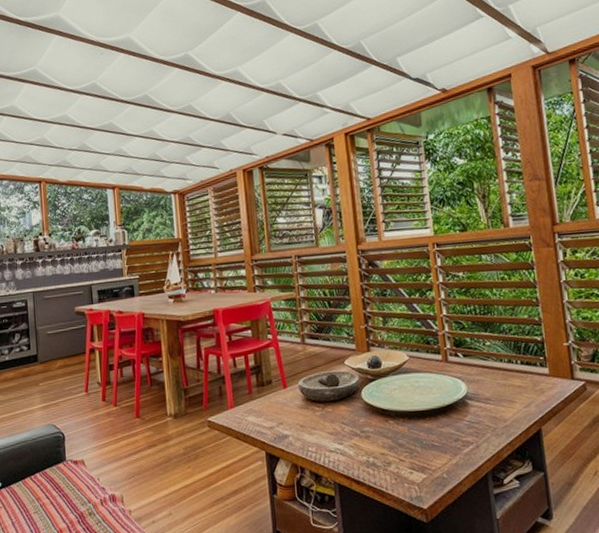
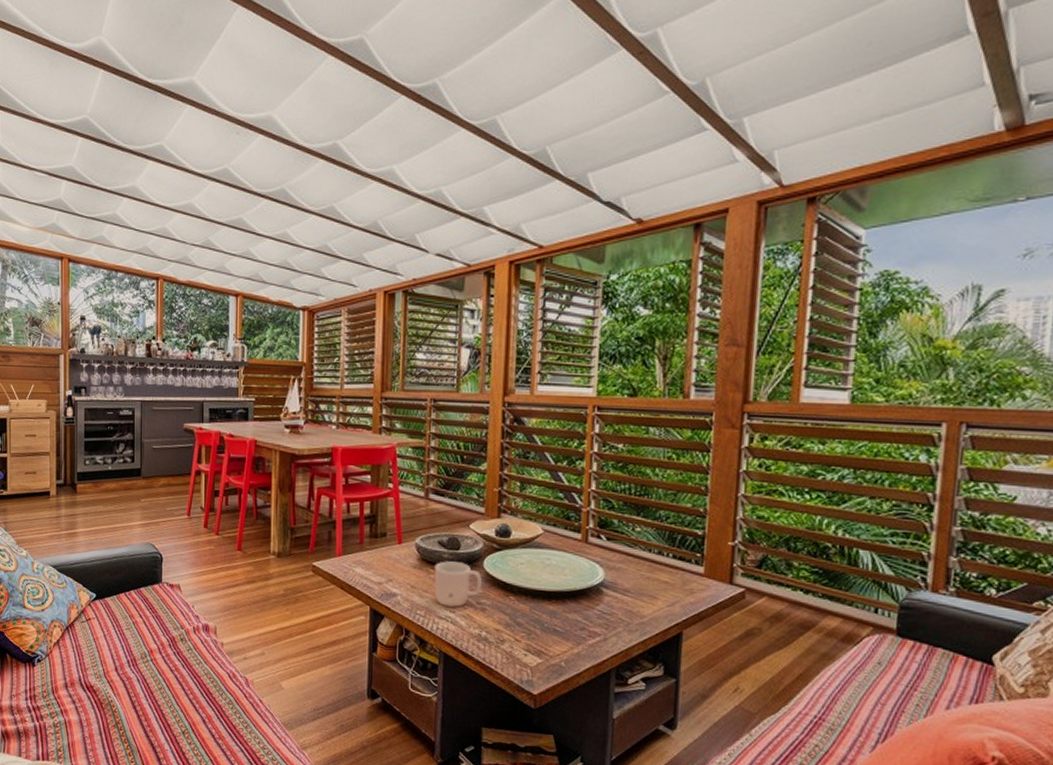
mug: none [318,396,363,440] -> present [434,561,482,607]

